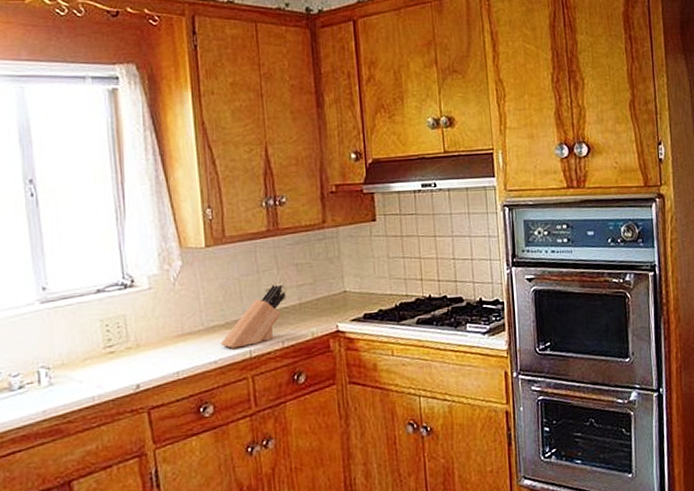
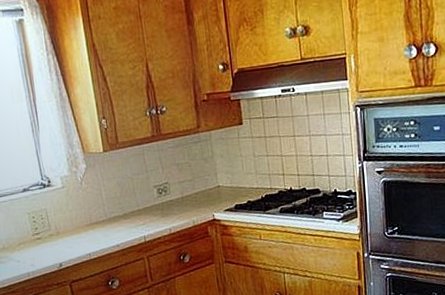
knife block: present [220,284,286,348] -> none [121,181,171,235]

